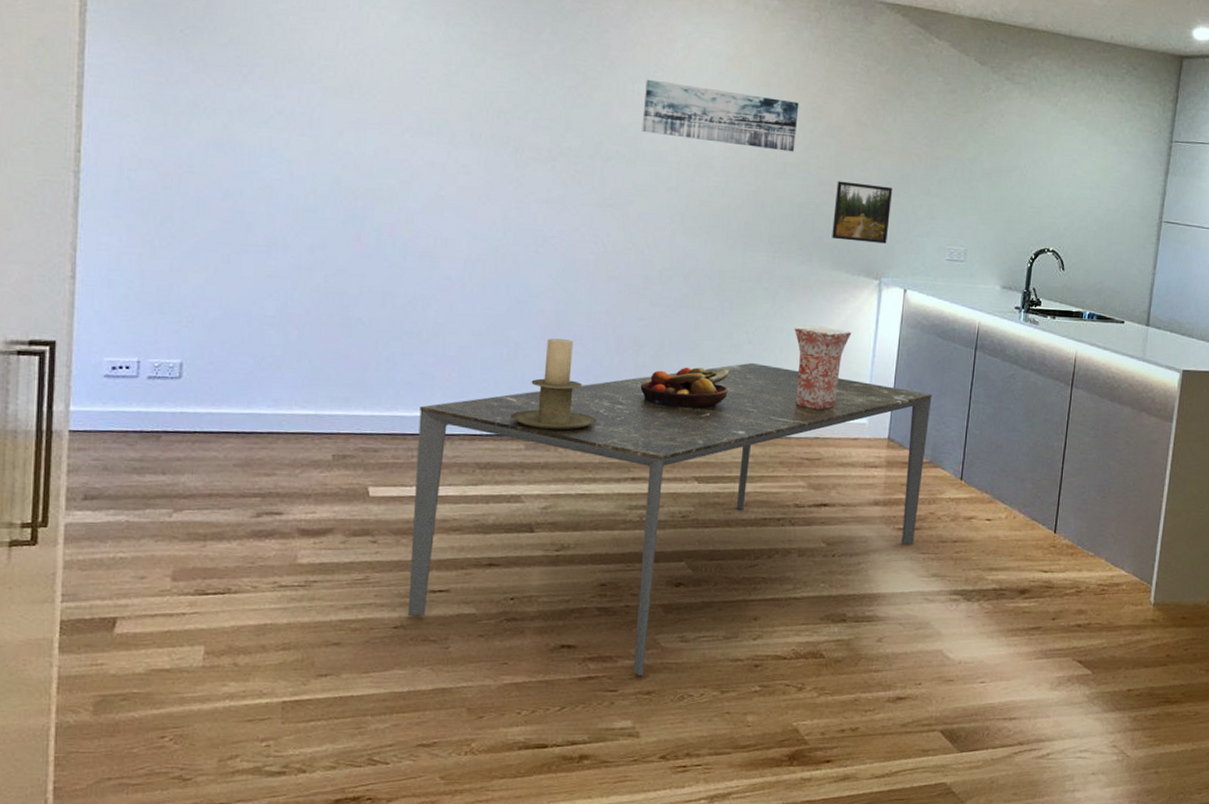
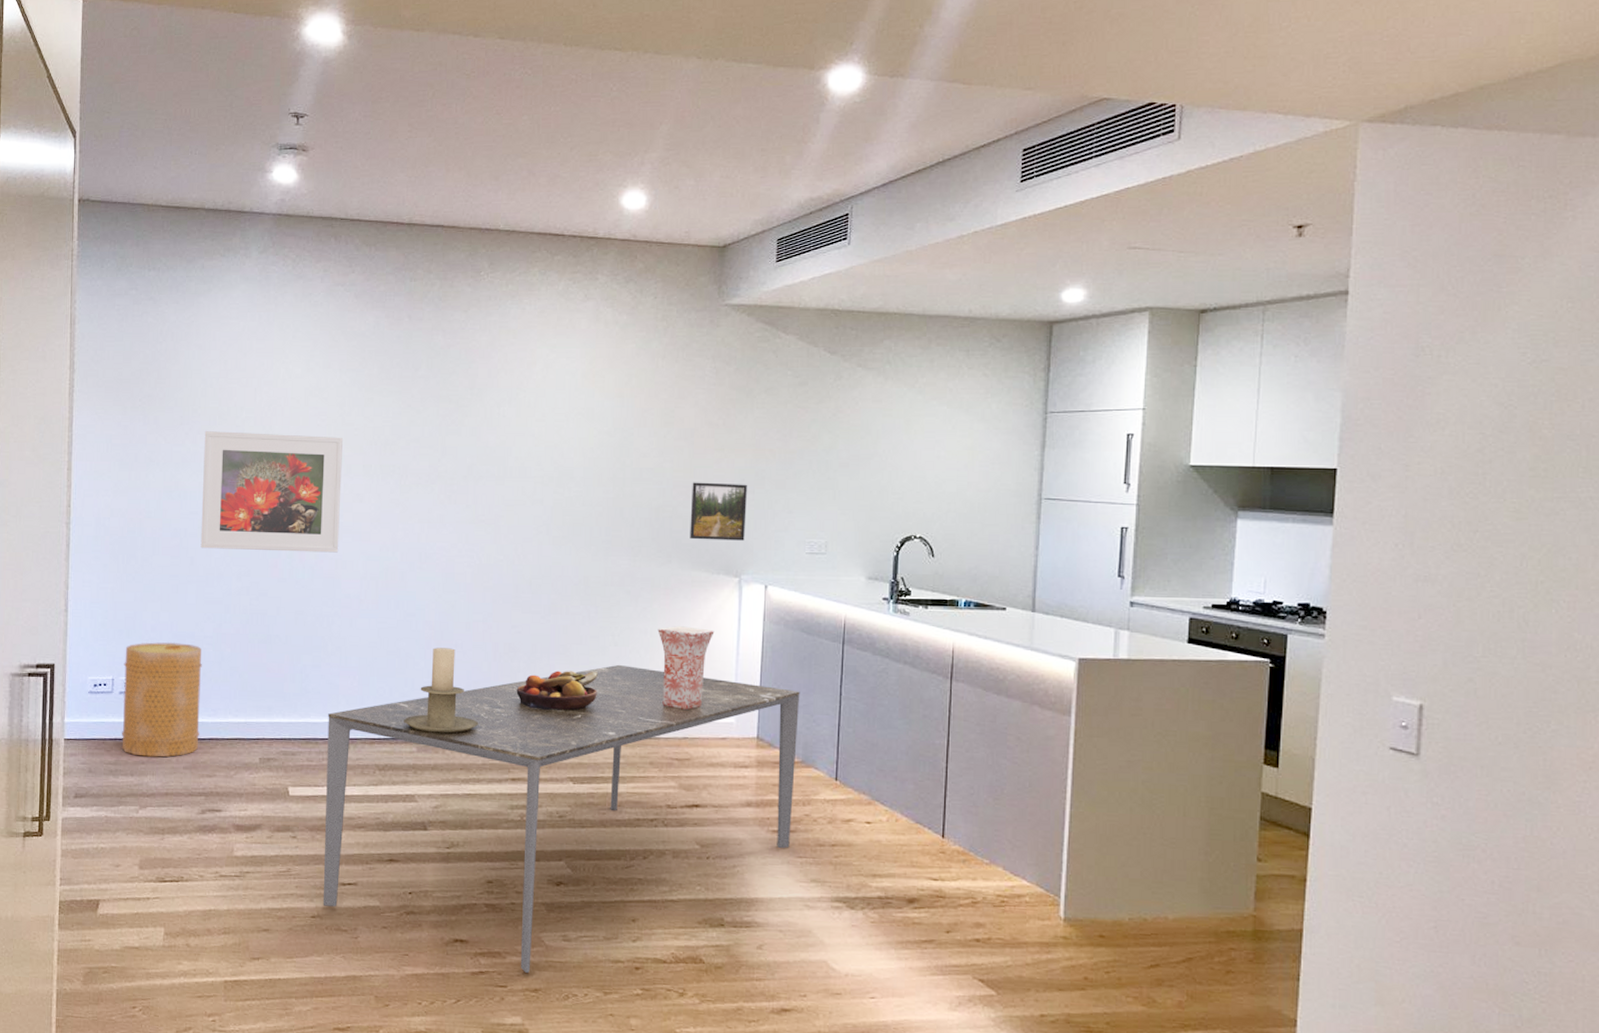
basket: none [149,320,260,453] -> present [121,642,202,757]
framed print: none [261,77,447,229] -> present [200,431,343,553]
wall art: present [641,79,799,152] -> none [508,401,652,458]

